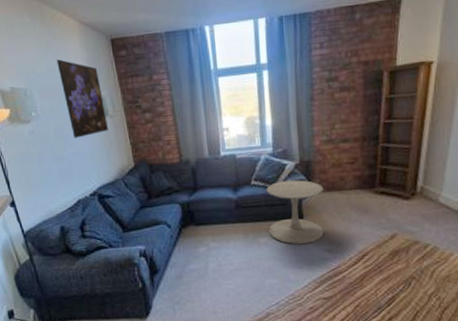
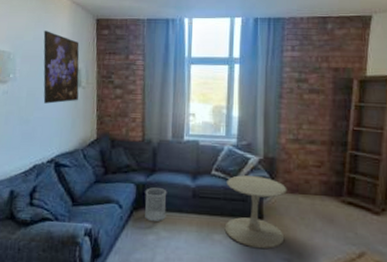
wastebasket: none [190,204,213,236] -> present [145,187,167,222]

